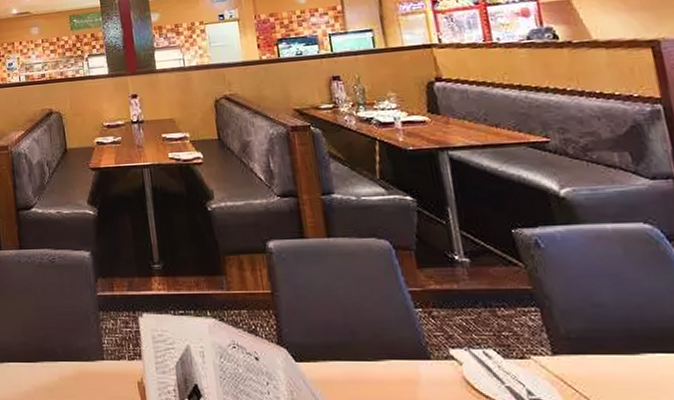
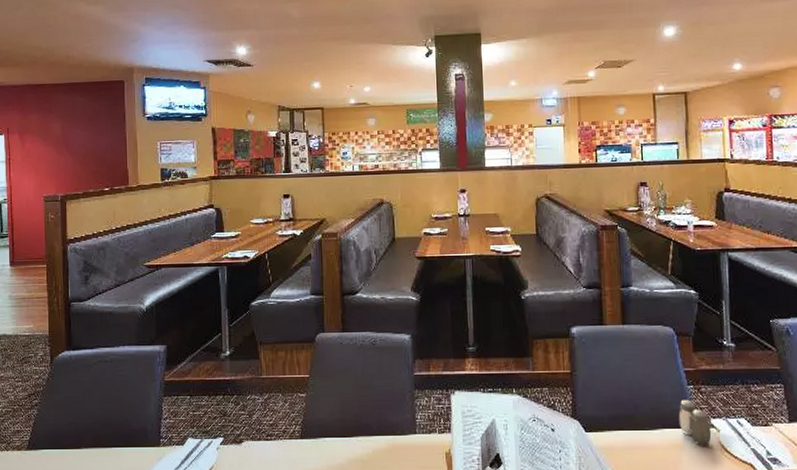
salt and pepper shaker: none [407,325,453,383] -> present [678,399,712,447]

